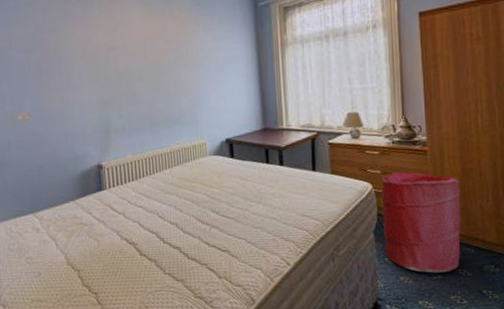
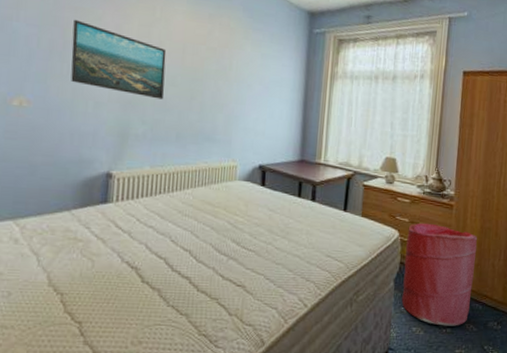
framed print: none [52,39,134,95] -> present [71,19,167,100]

